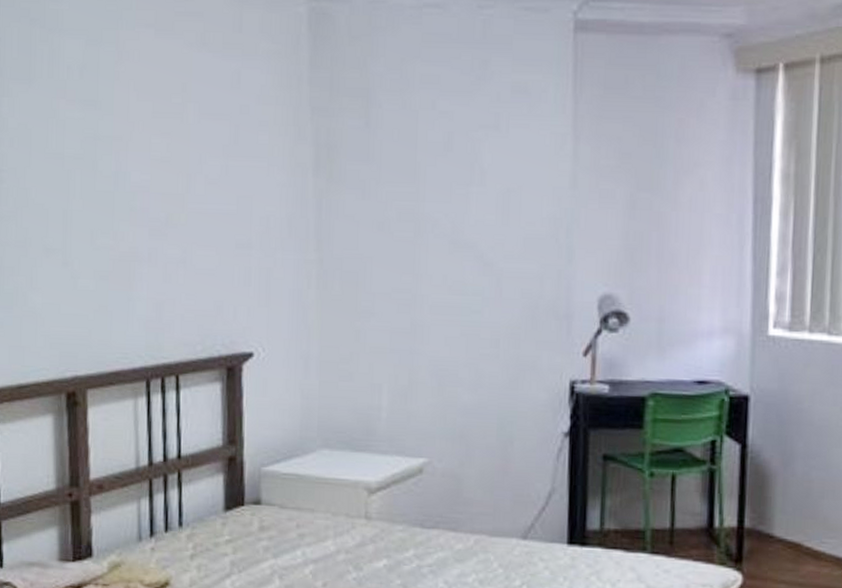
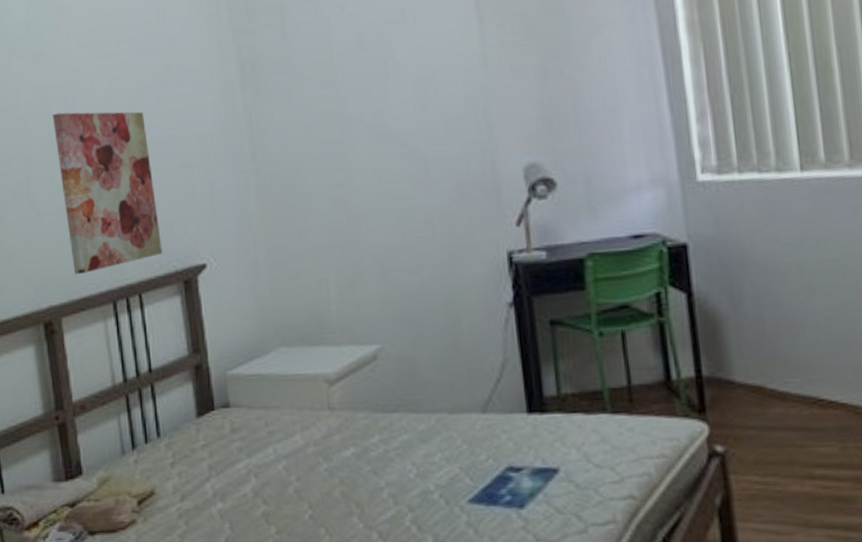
wall art: none [101,168,207,347] -> present [53,111,162,275]

